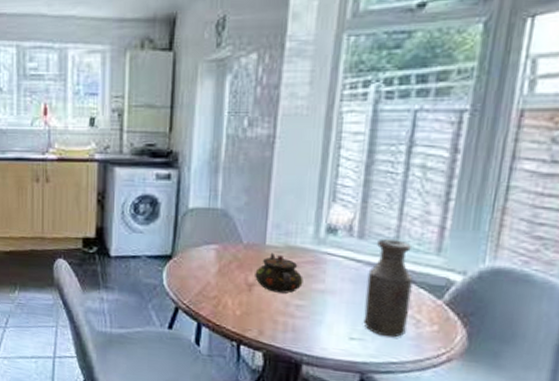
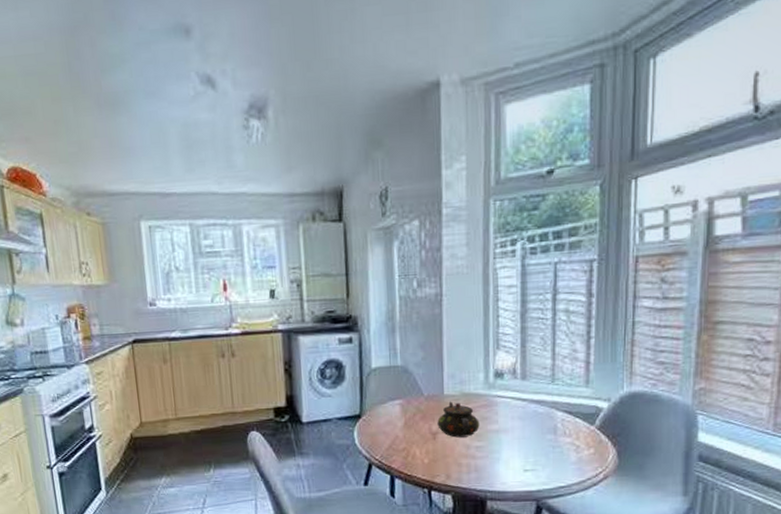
bottle: present [363,239,413,338] -> none [533,377,570,465]

